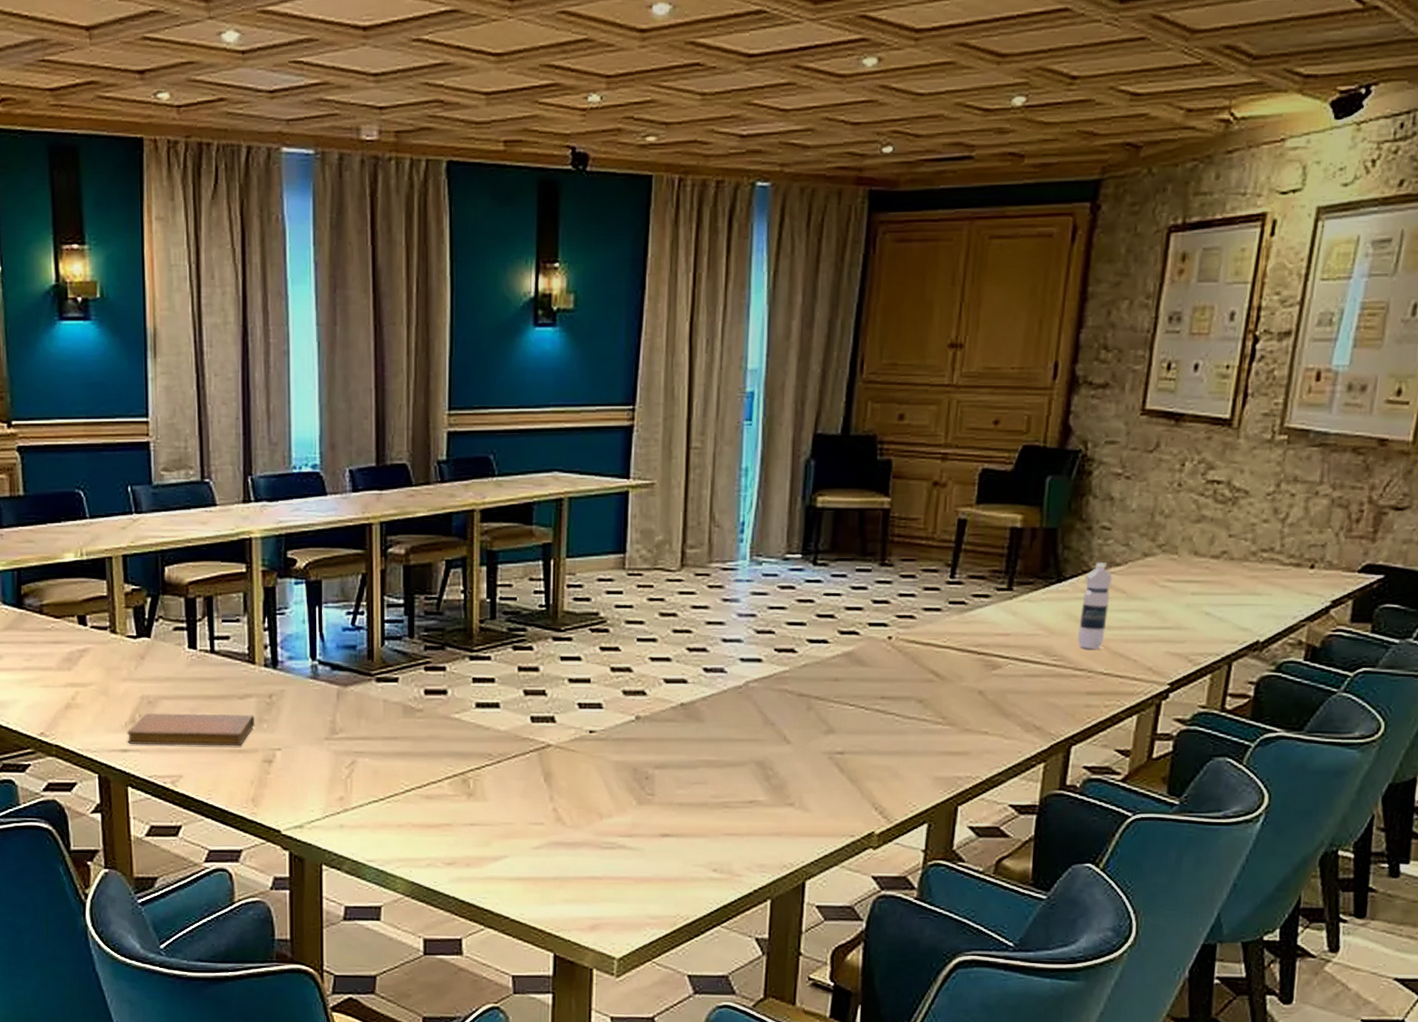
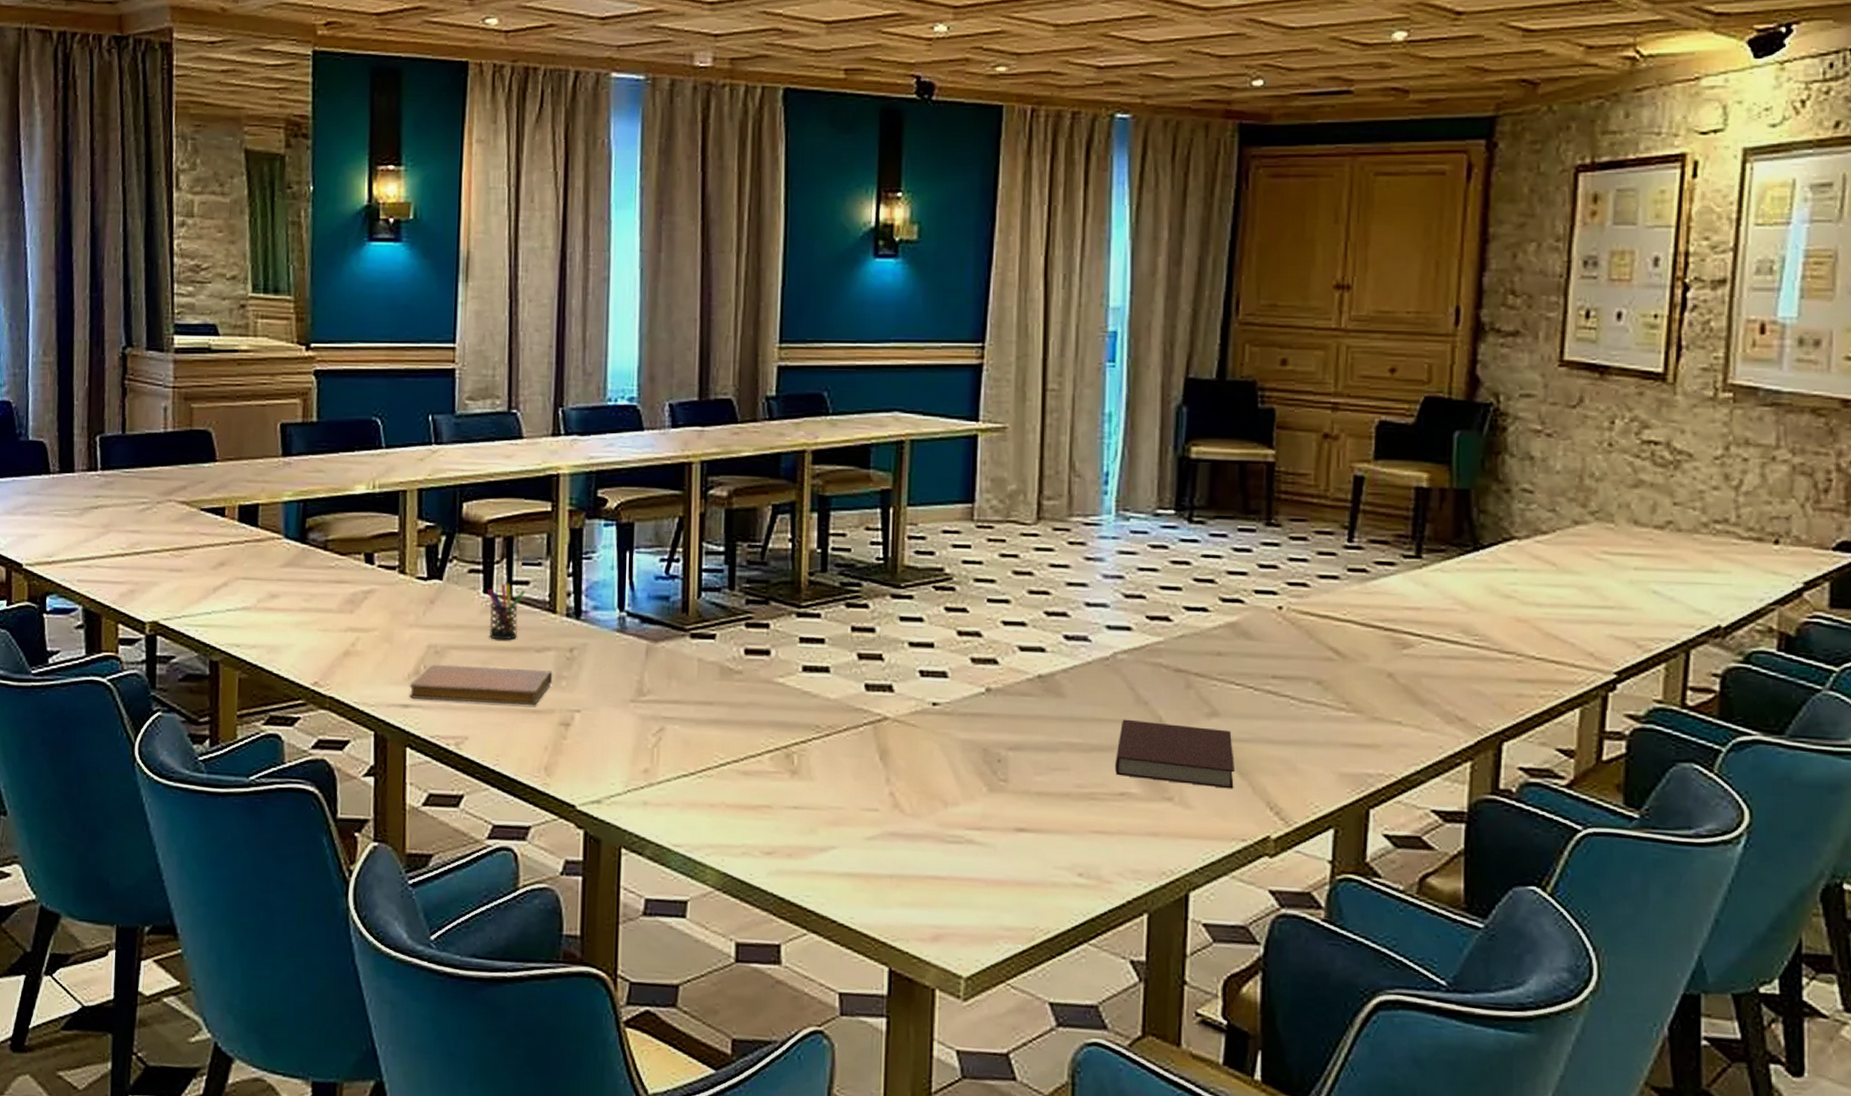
pen holder: none [192,638,226,690] -> present [487,583,525,641]
notebook: none [746,738,847,794] -> present [1115,719,1234,789]
water bottle: present [1077,563,1113,648] -> none [1501,530,1539,628]

